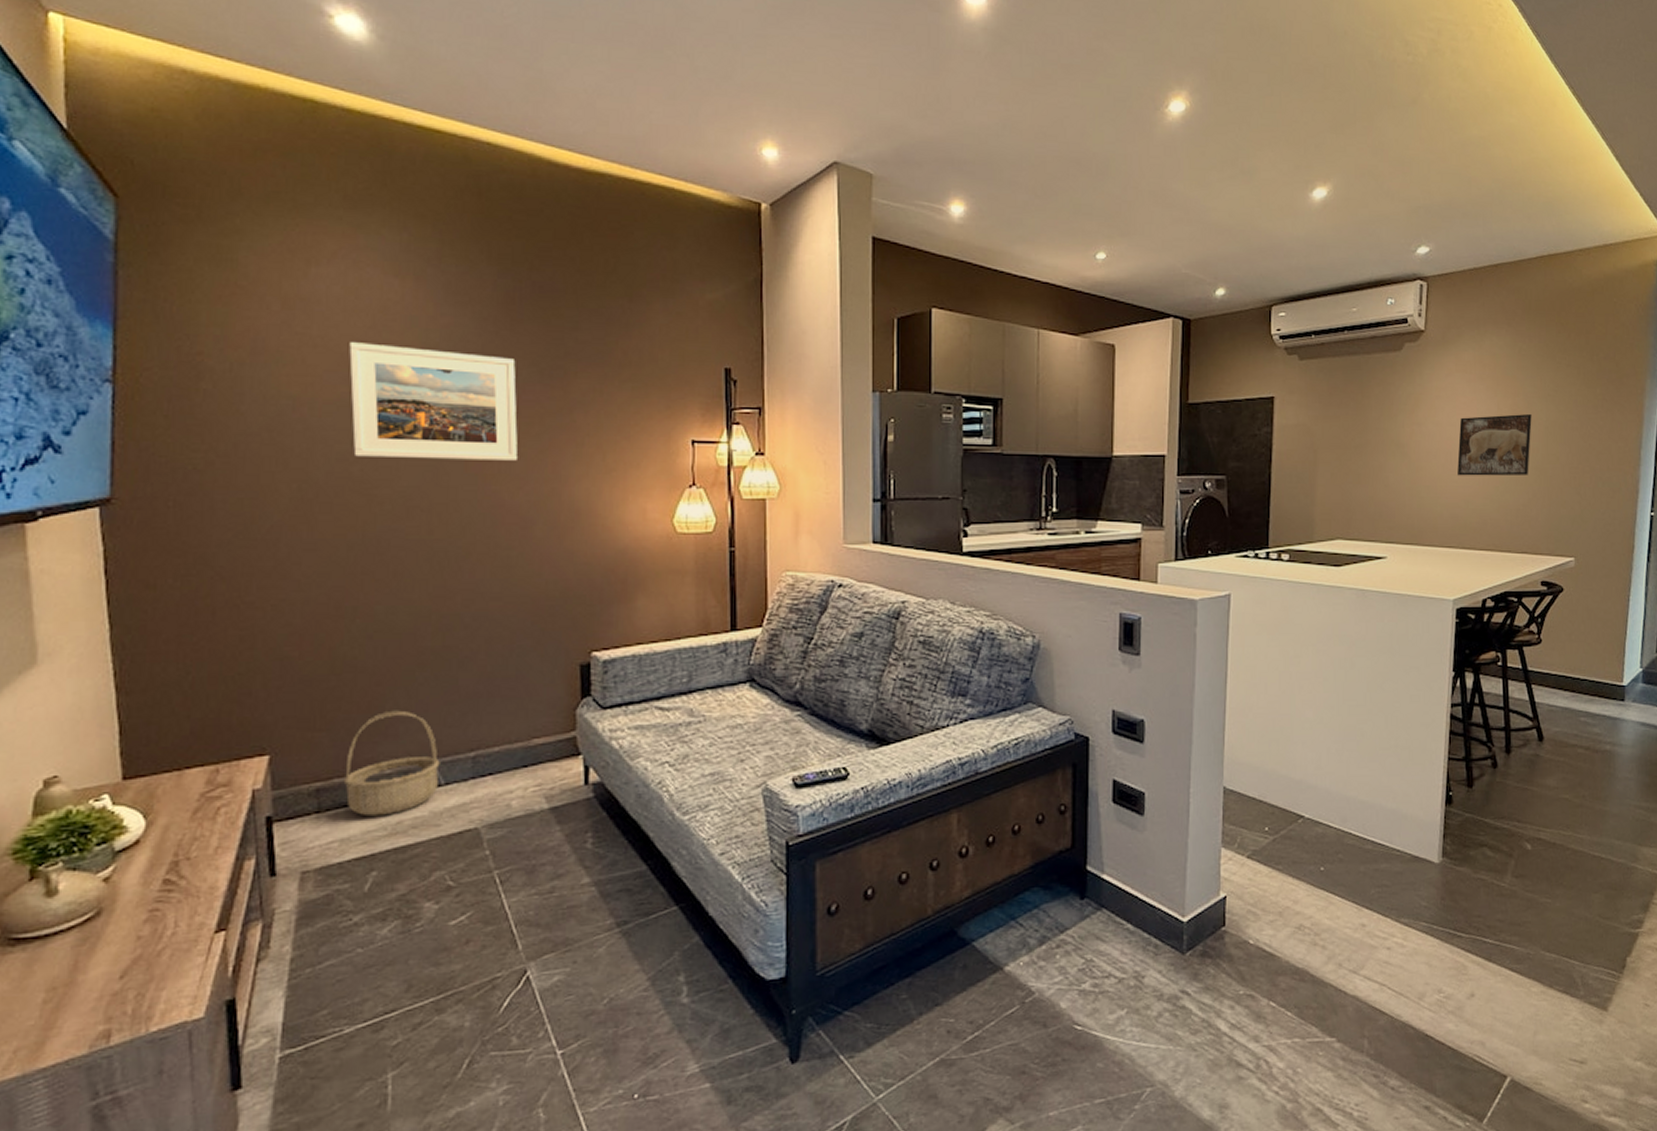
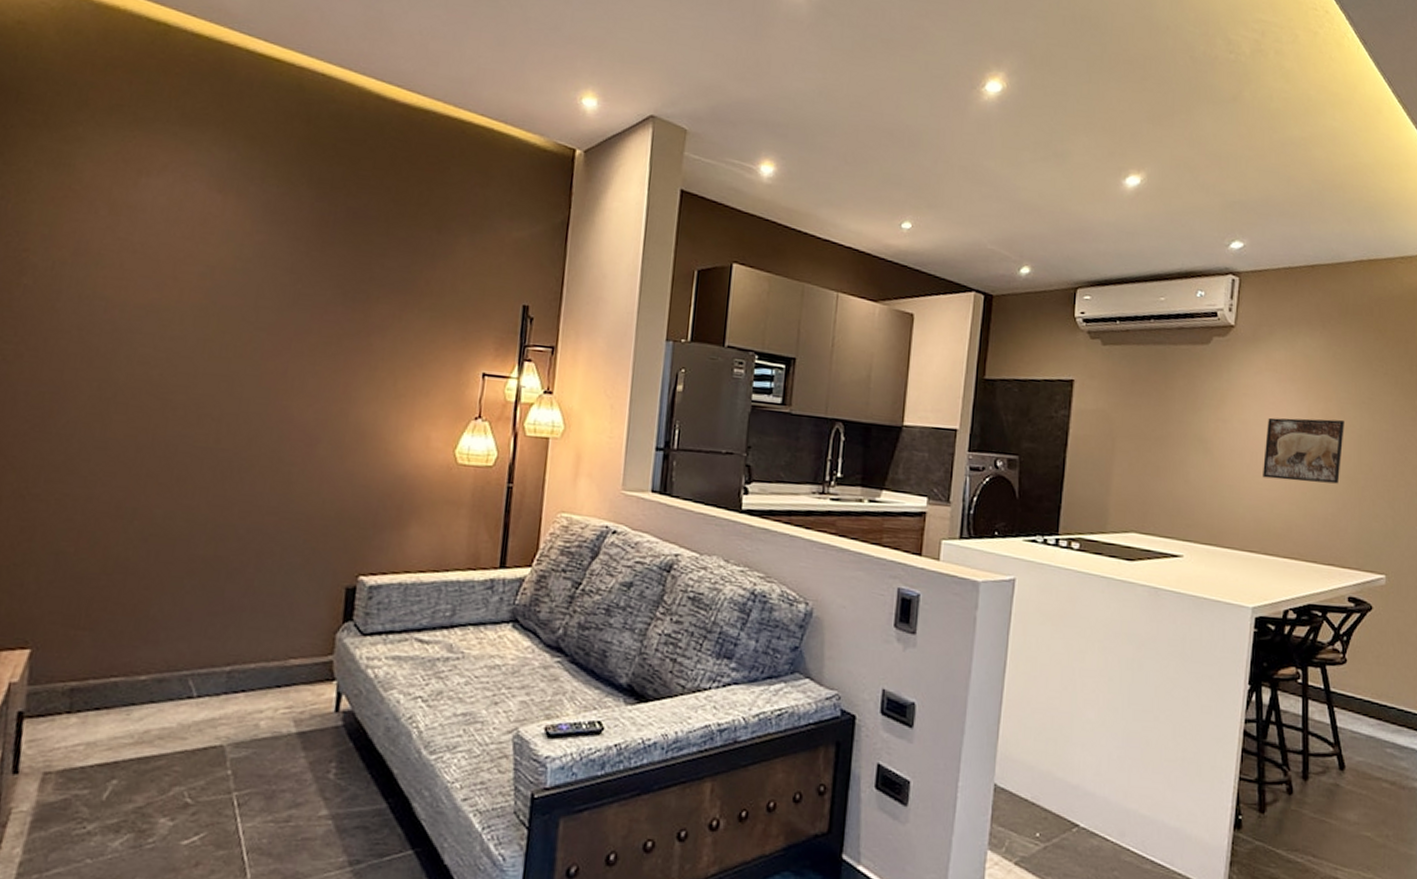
basket: present [343,710,440,817] -> none [98,616,196,723]
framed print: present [349,342,518,461] -> none [155,251,322,378]

